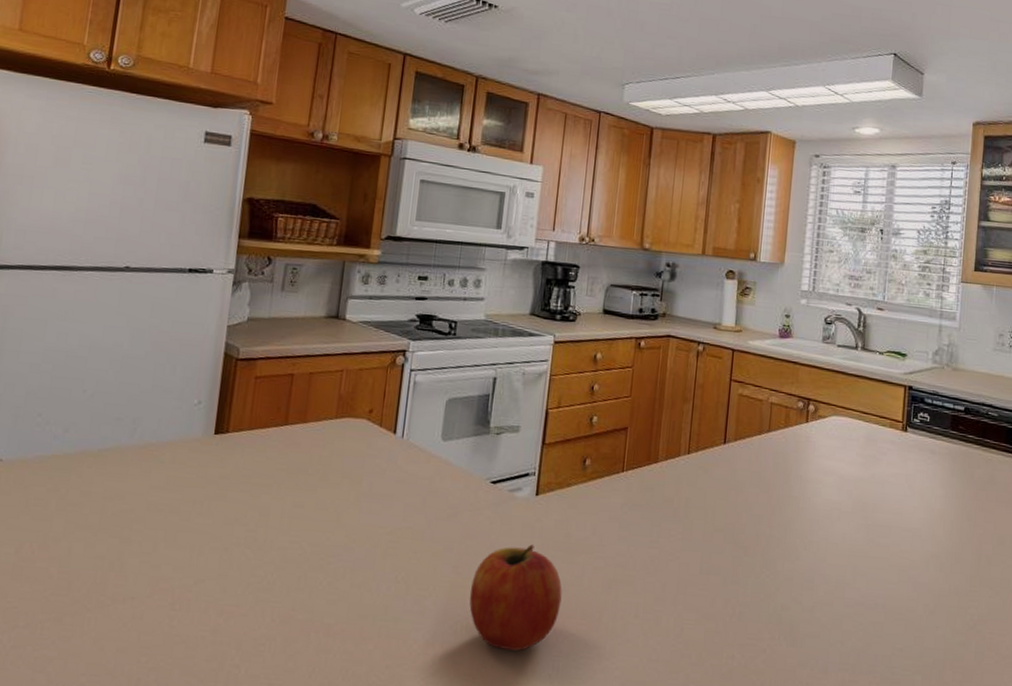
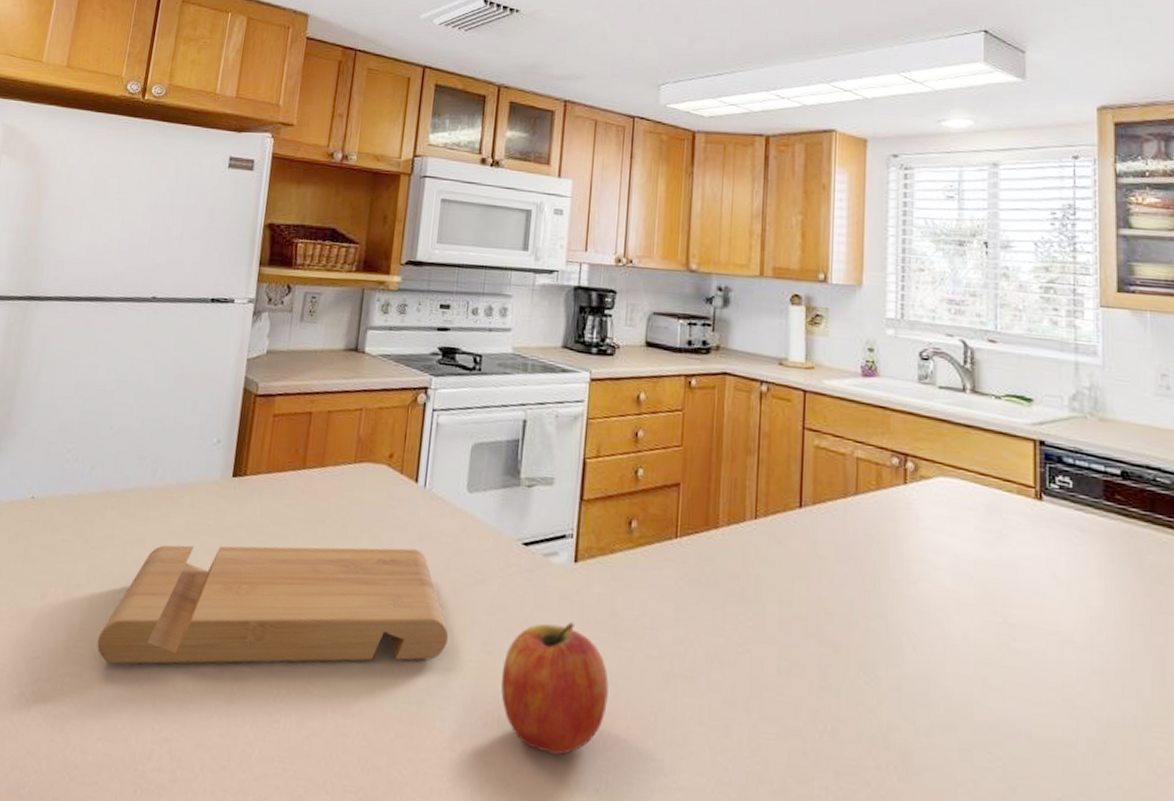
cutting board: none [77,491,423,607] -> present [97,545,449,665]

